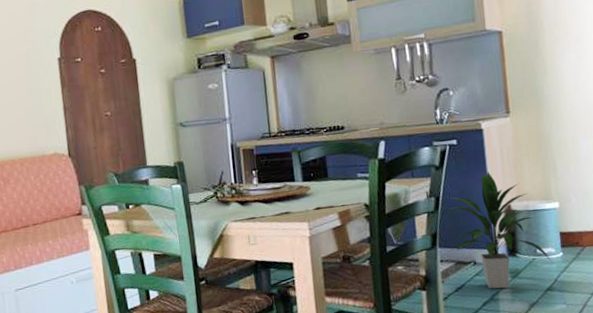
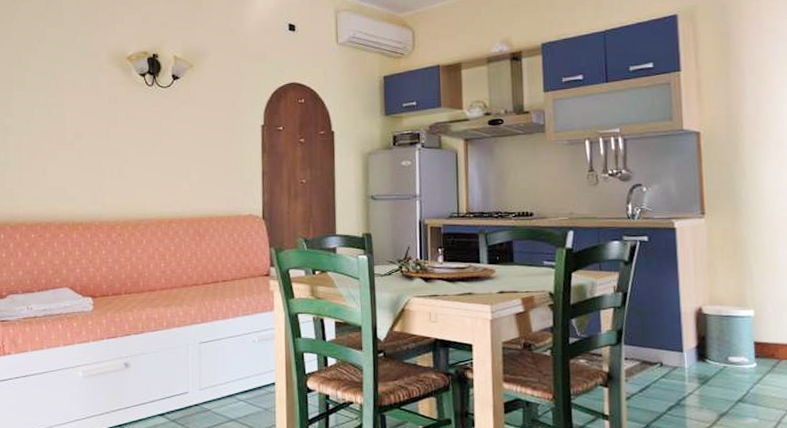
indoor plant: present [449,172,552,289] -> none [636,272,745,395]

